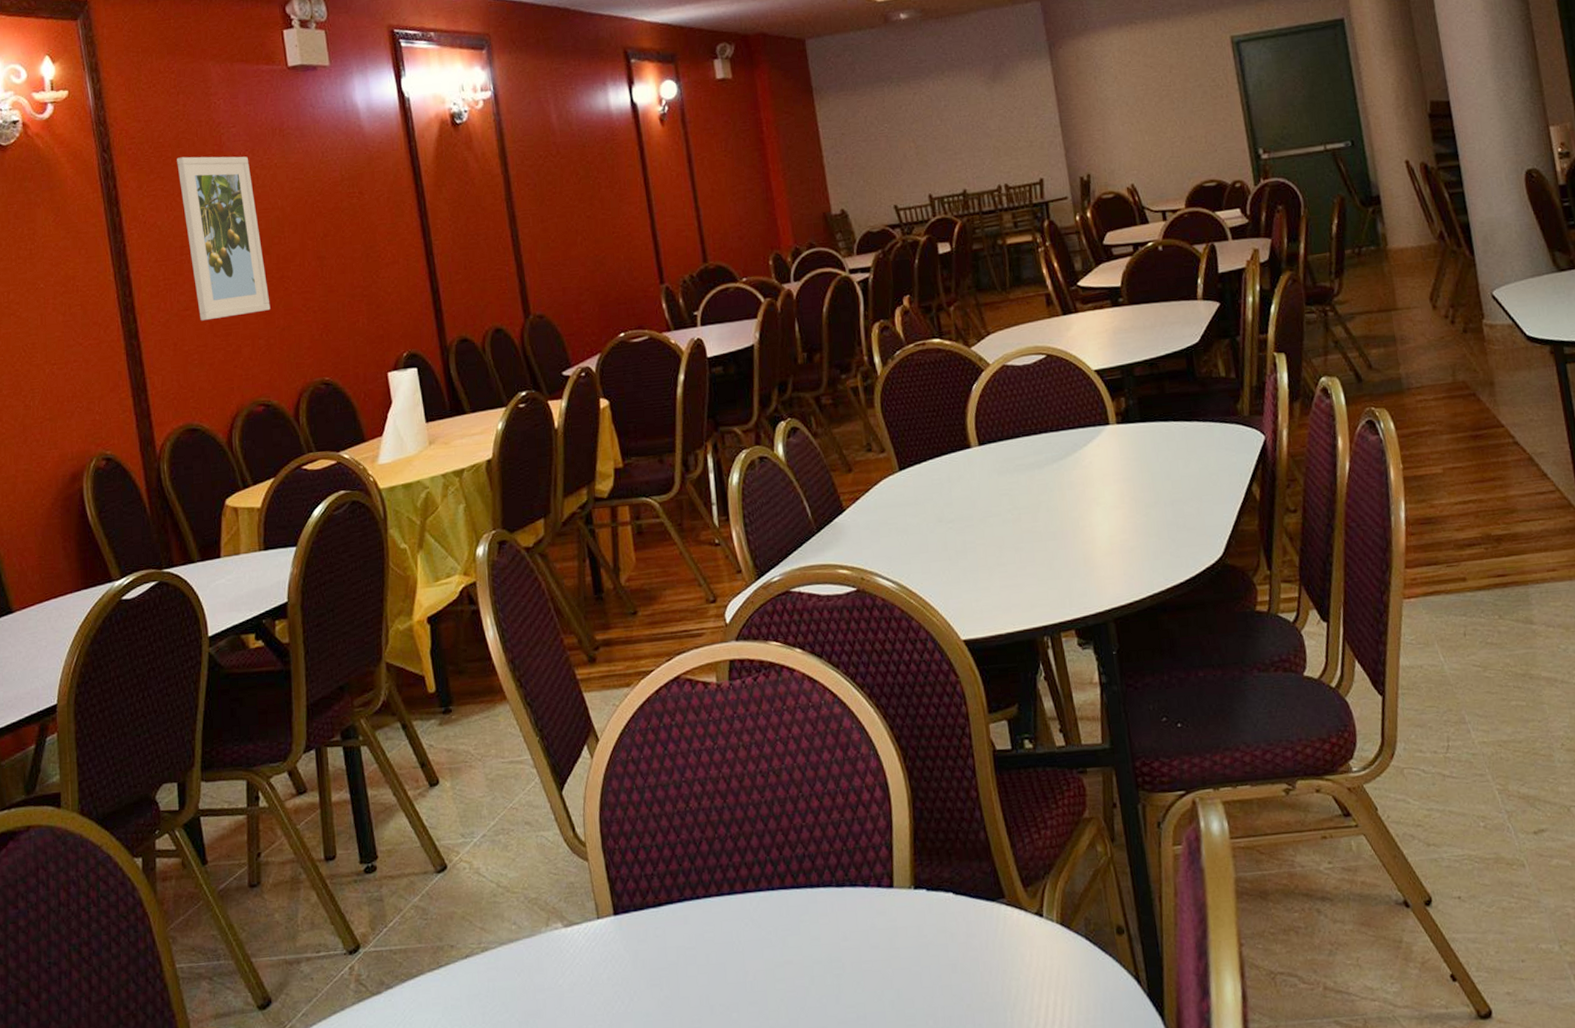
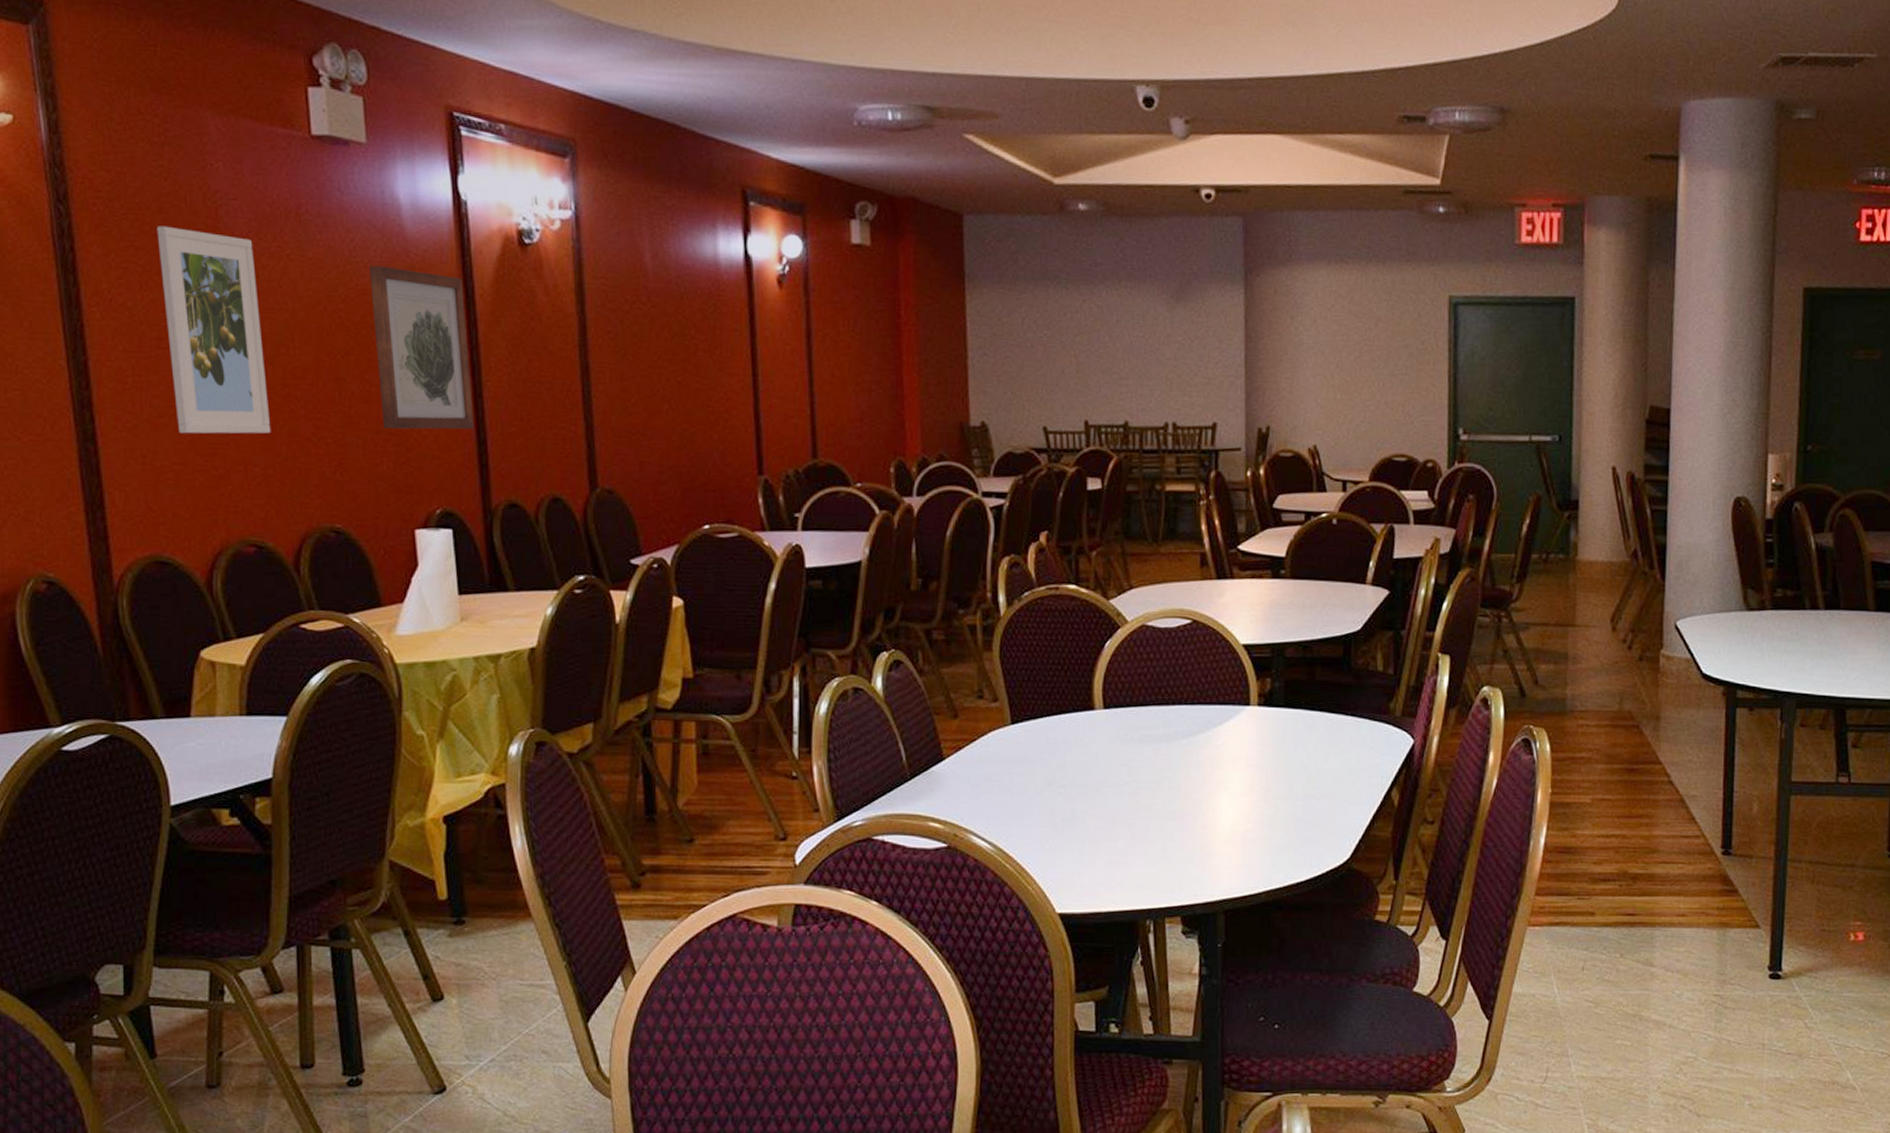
wall art: none [337,159,428,293] -> present [368,265,474,430]

